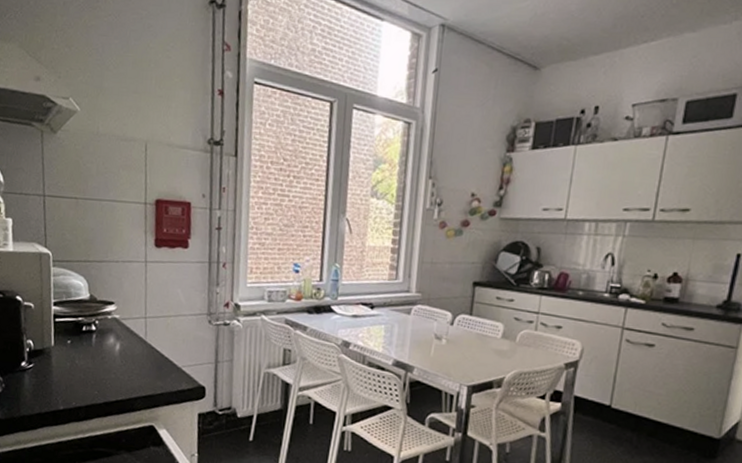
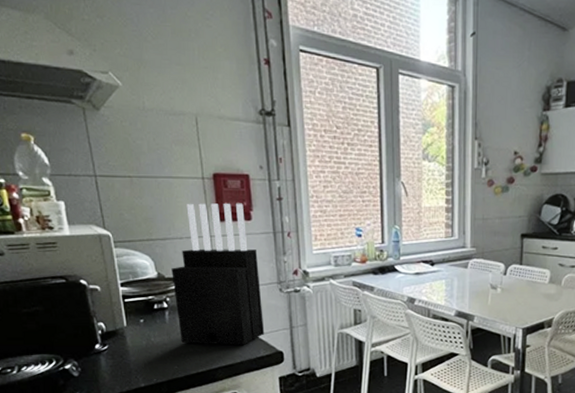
knife block: none [103,228,191,376] -> present [171,203,265,347]

